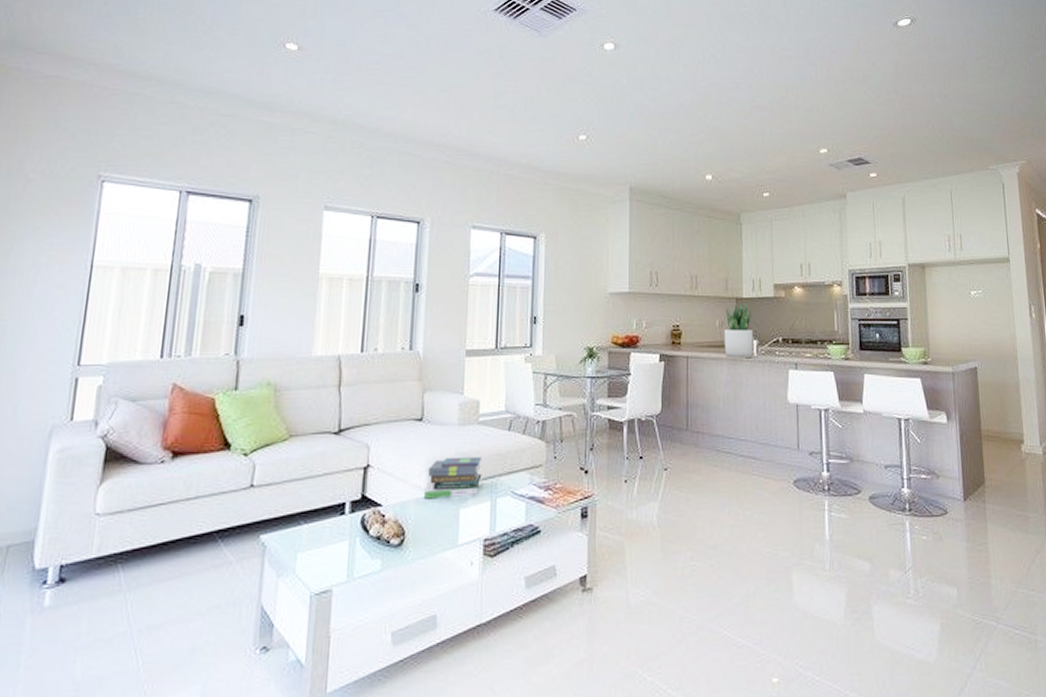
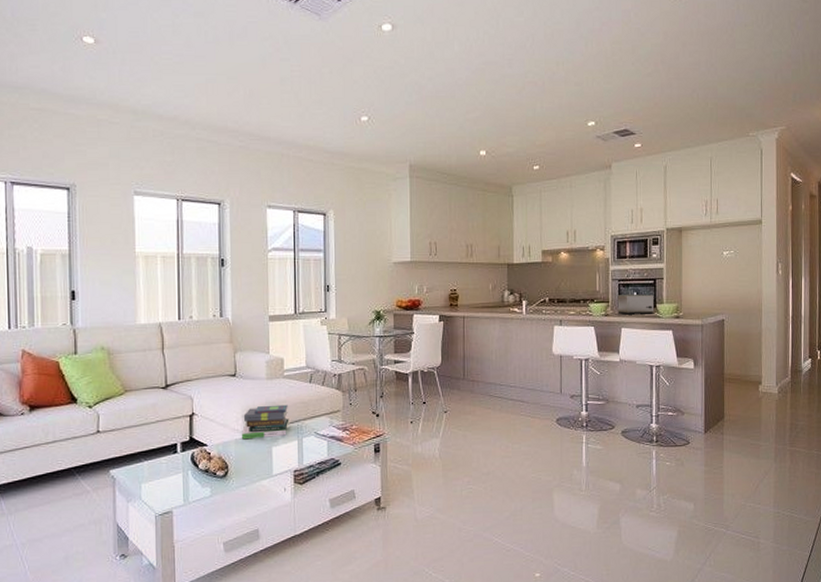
planter: present [724,301,754,359] -> none [496,267,523,318]
toaster: none [858,336,900,360] -> present [617,294,655,315]

